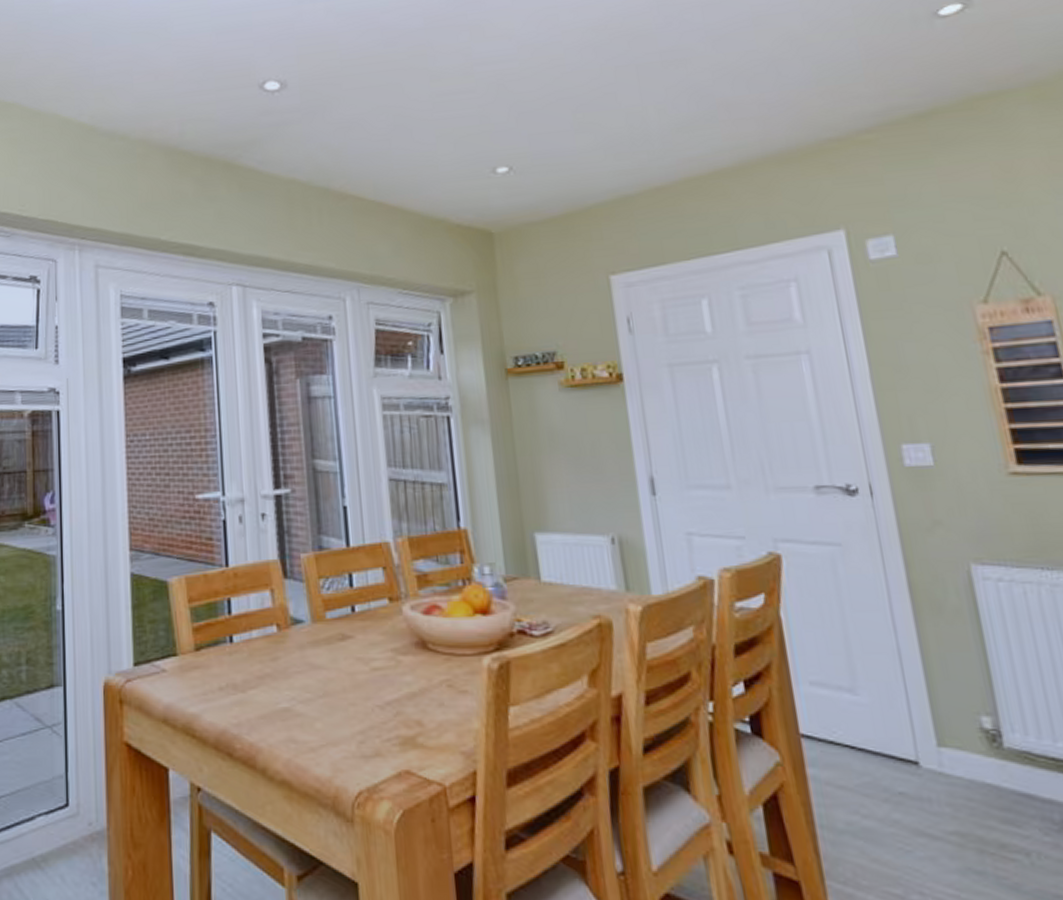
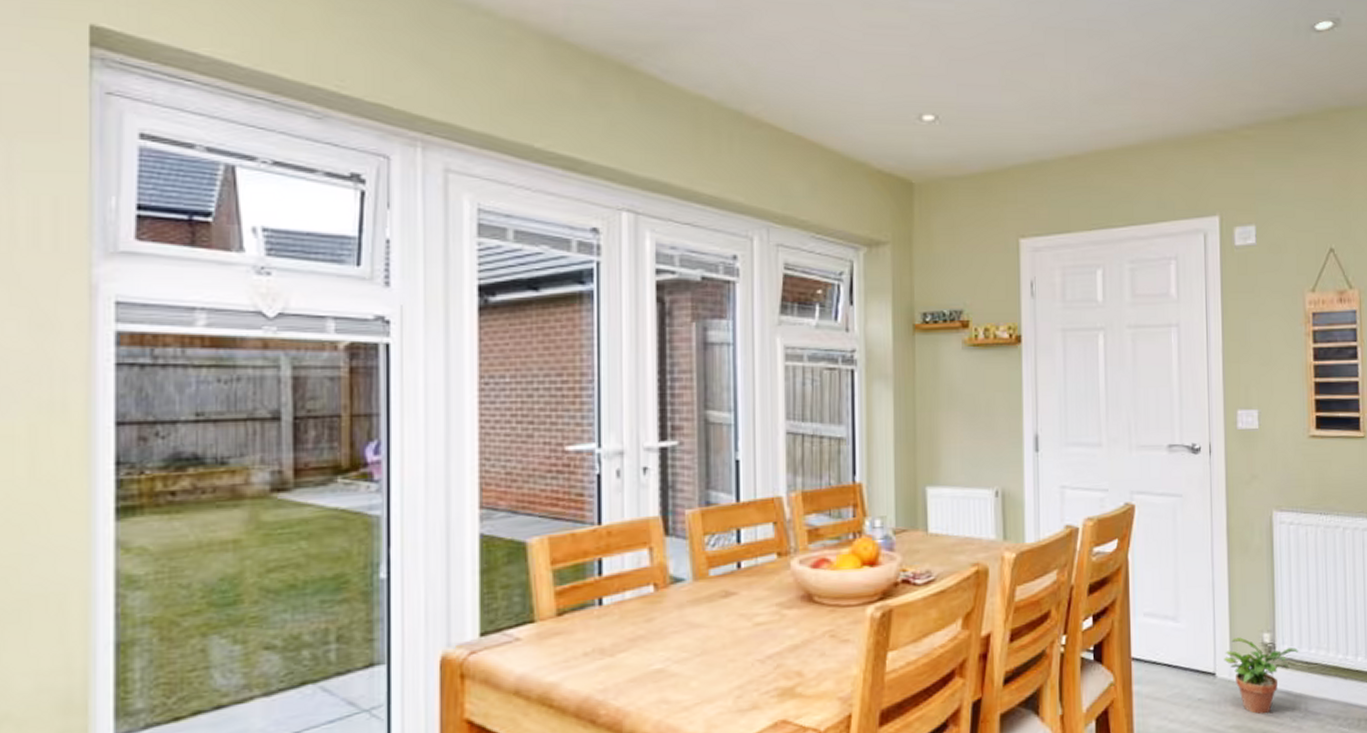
potted plant: none [928,719,1039,821] -> present [1224,637,1299,715]

